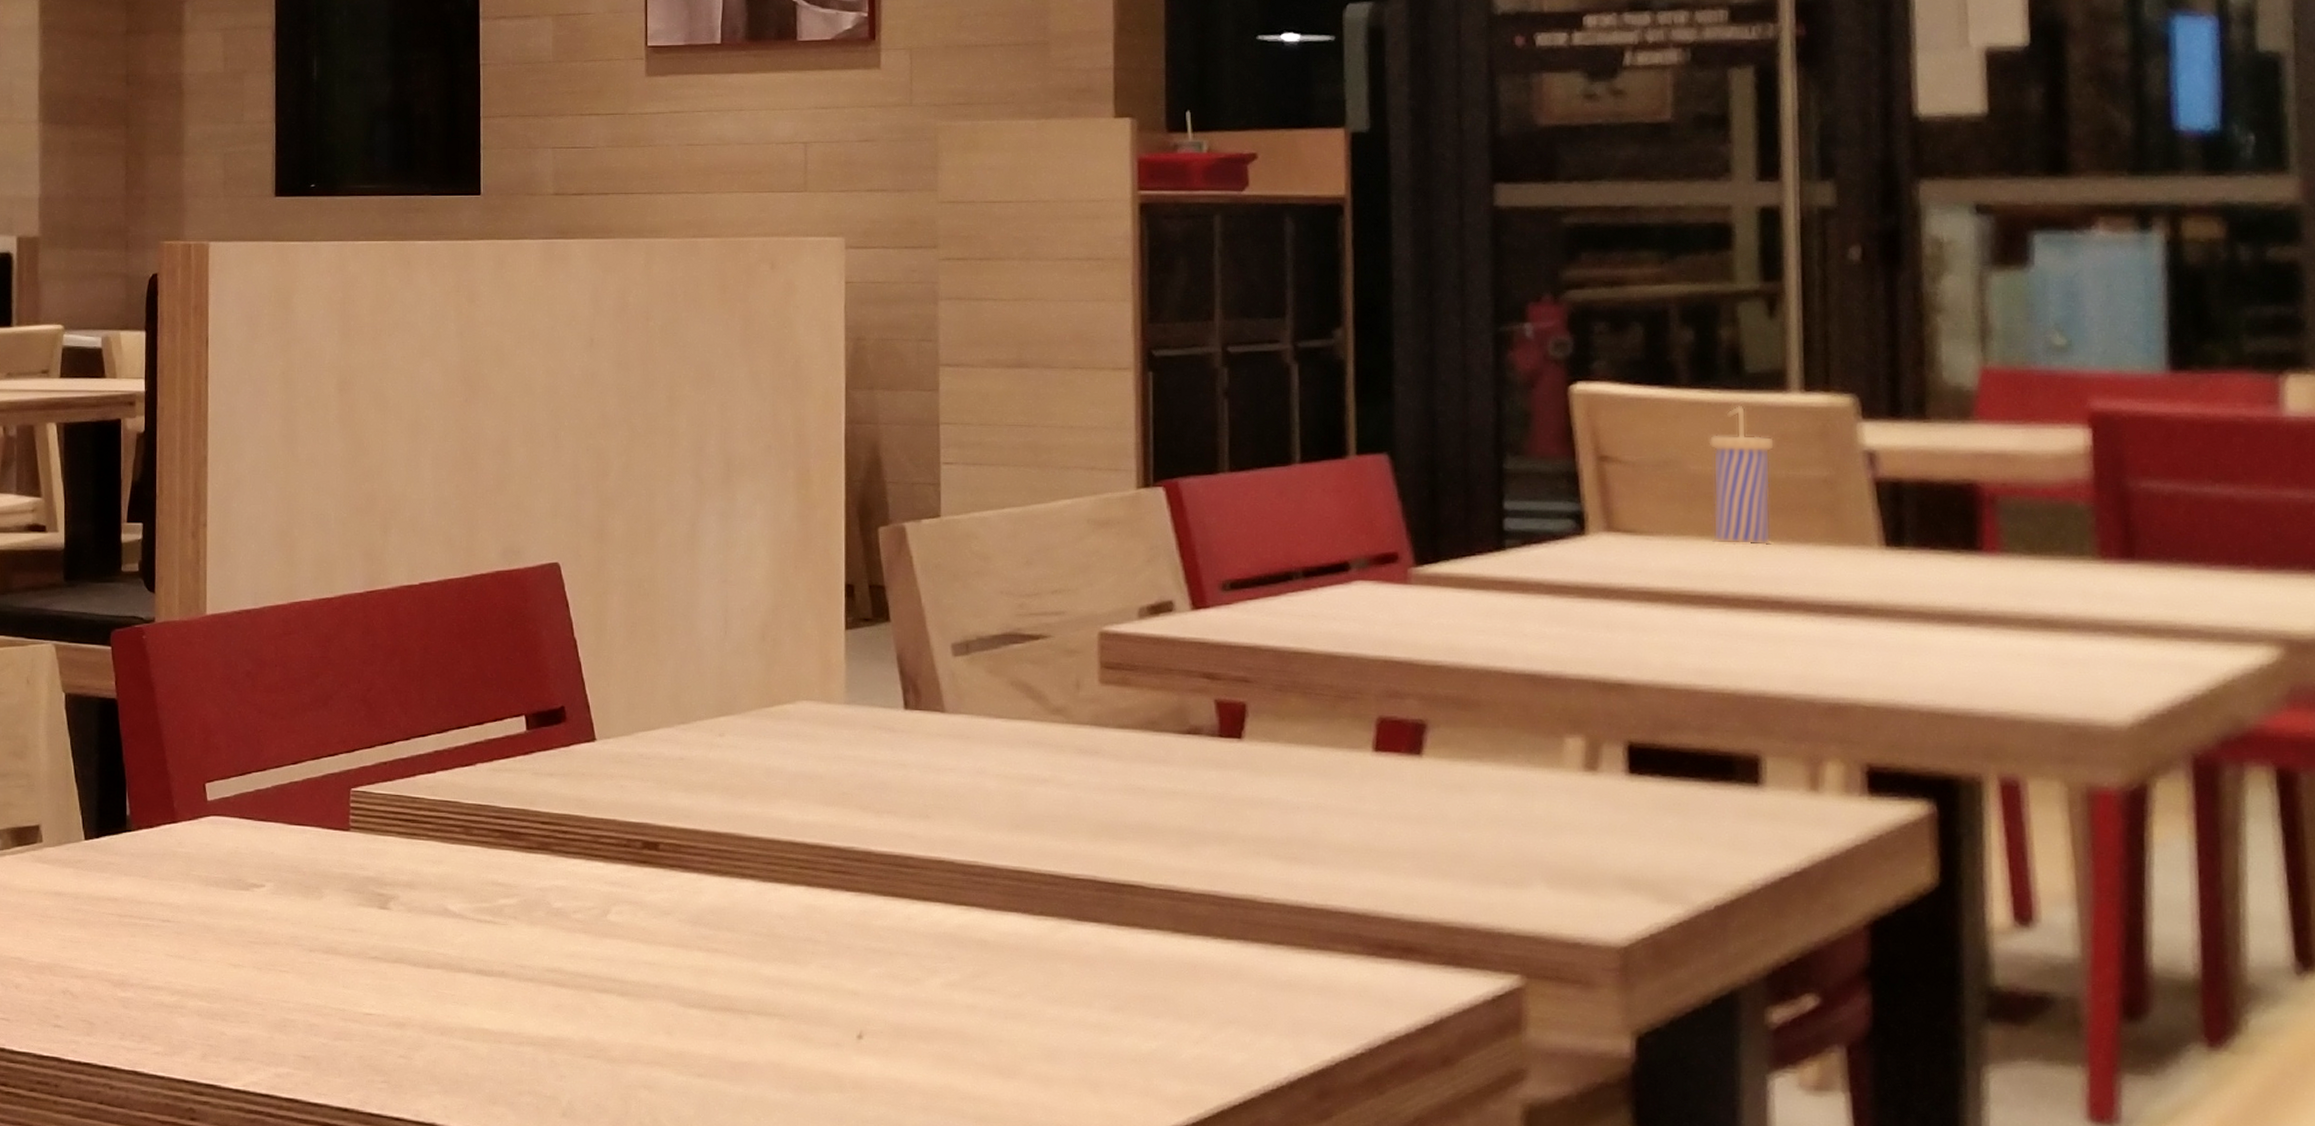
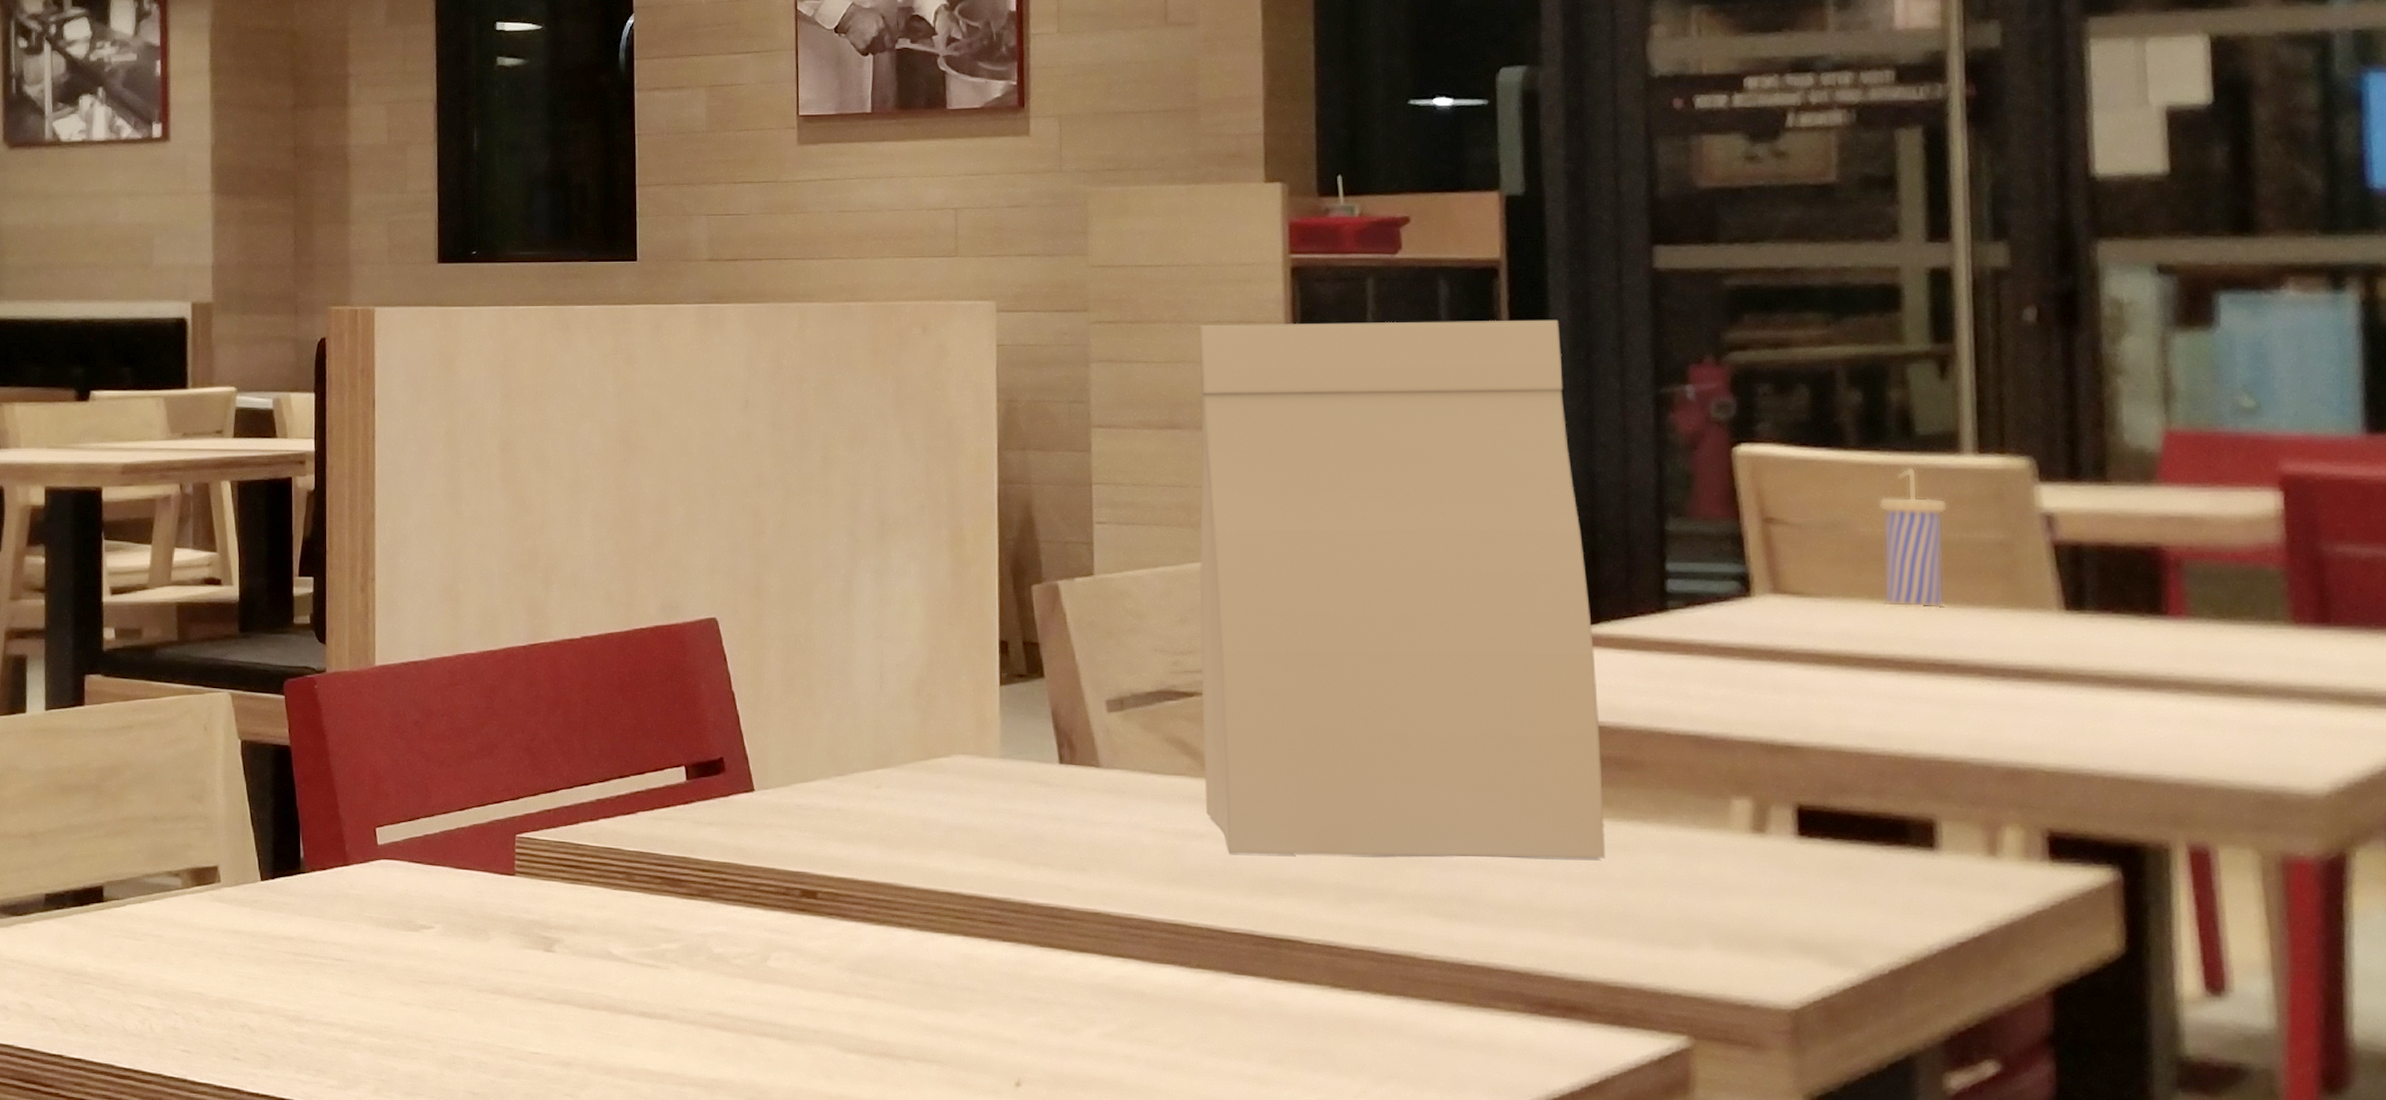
paper bag: none [1046,257,1442,799] -> present [1200,319,1605,858]

